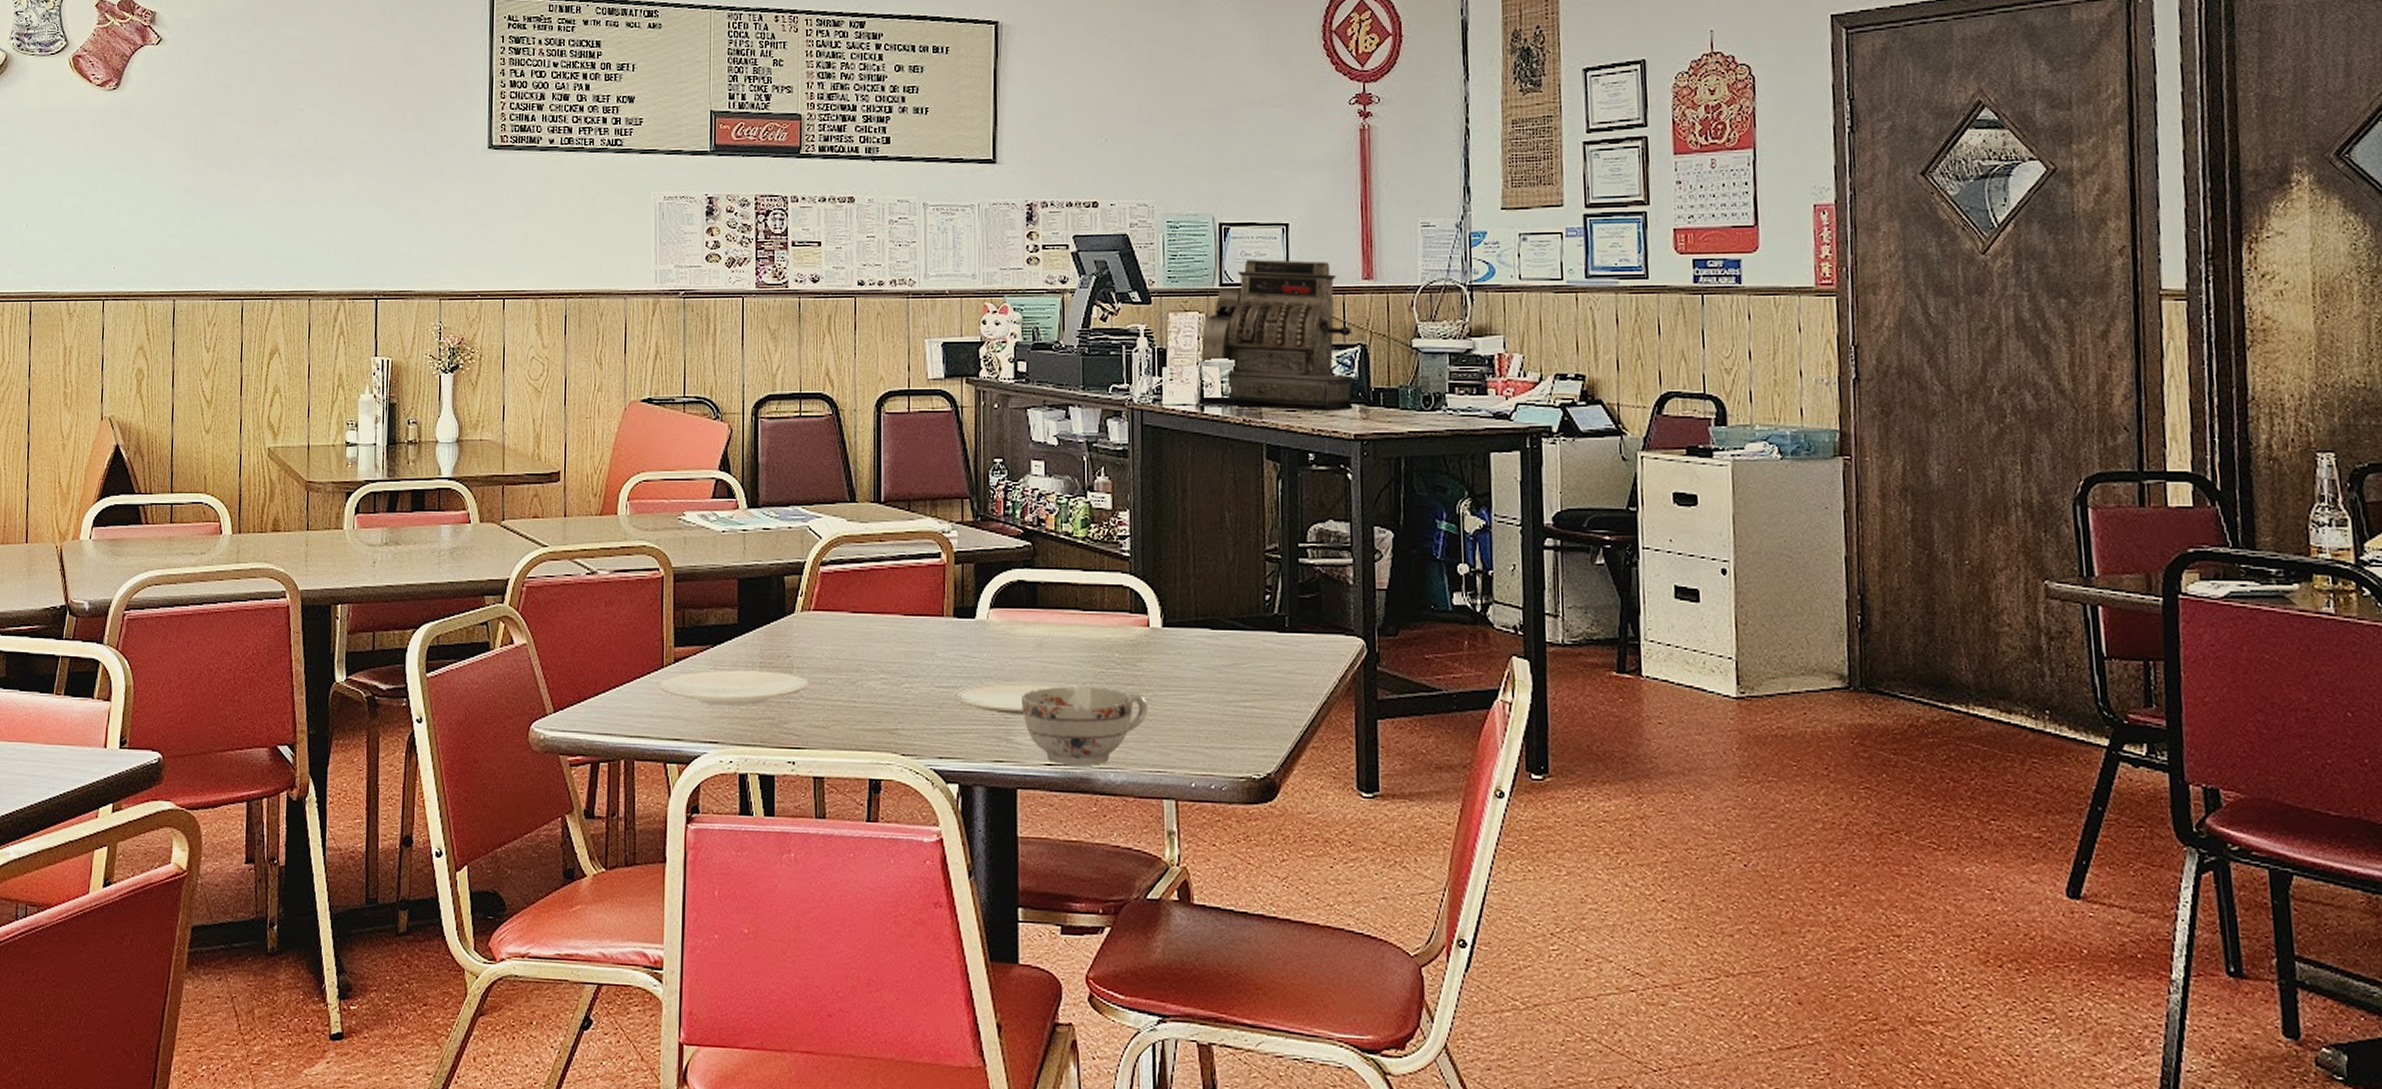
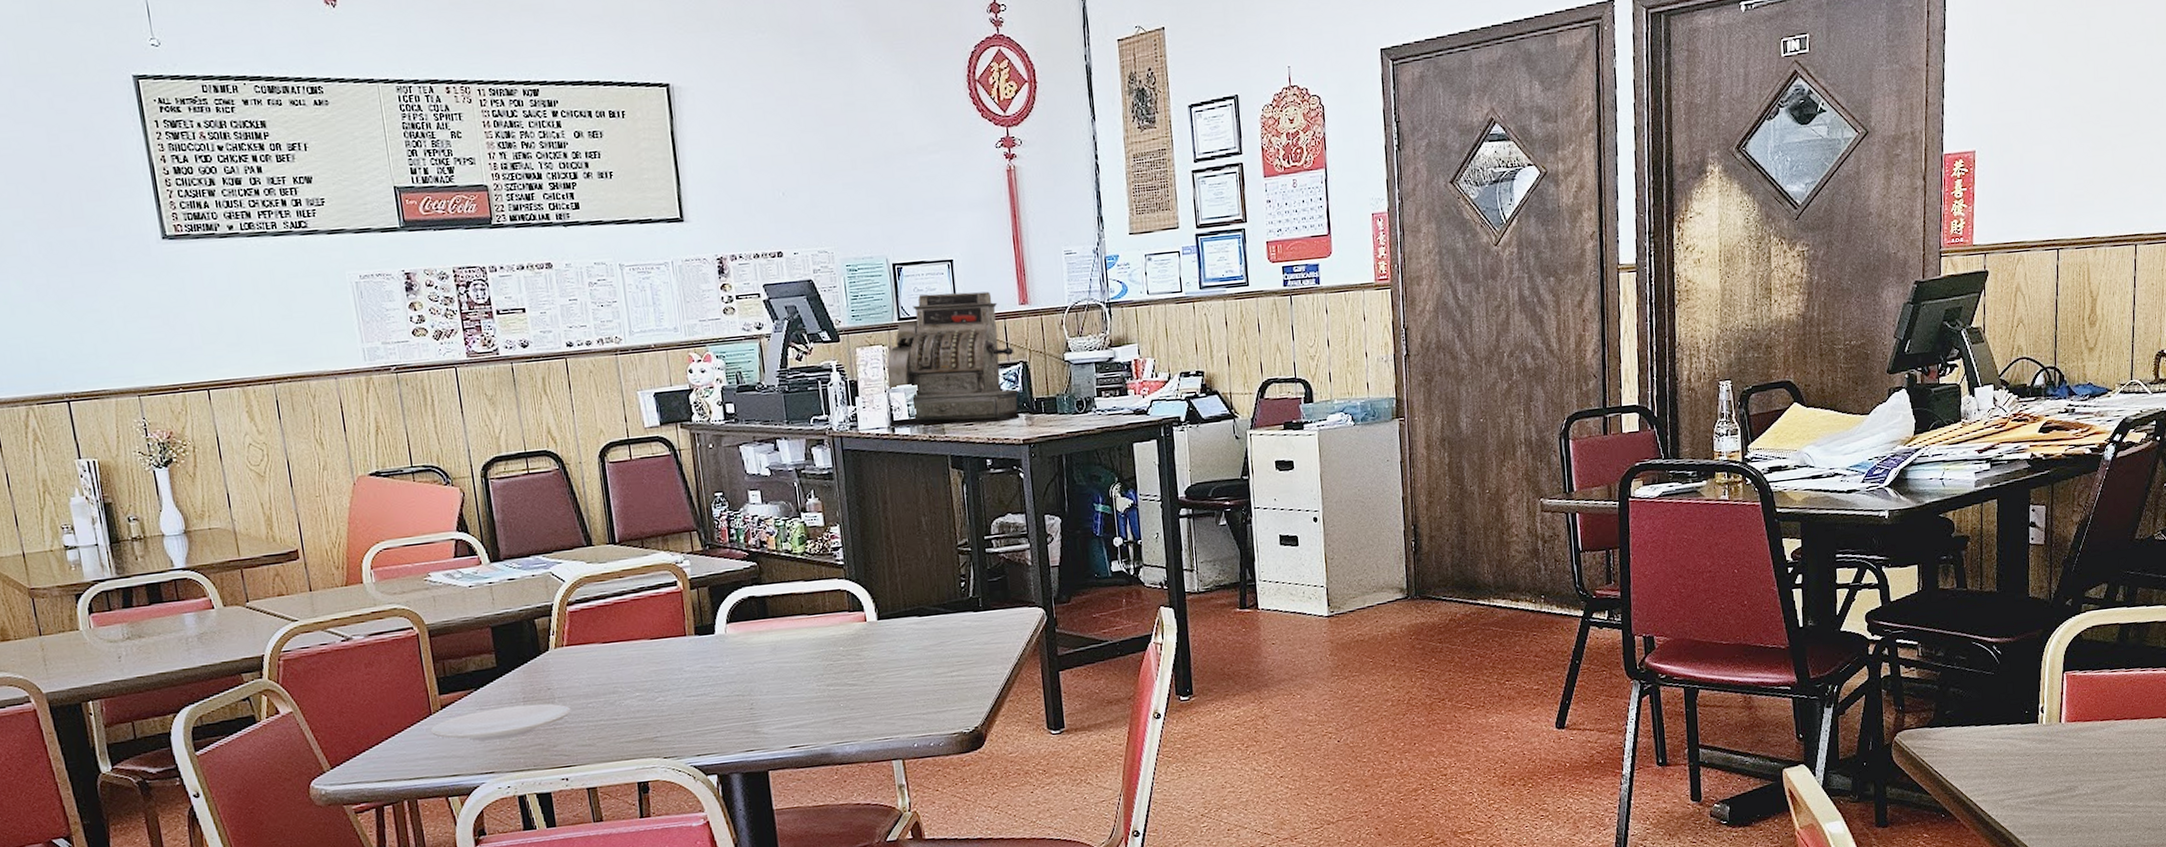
plate: present [953,680,1083,714] -> none [703,678,816,711]
teacup: present [1020,686,1148,767] -> none [762,677,872,746]

